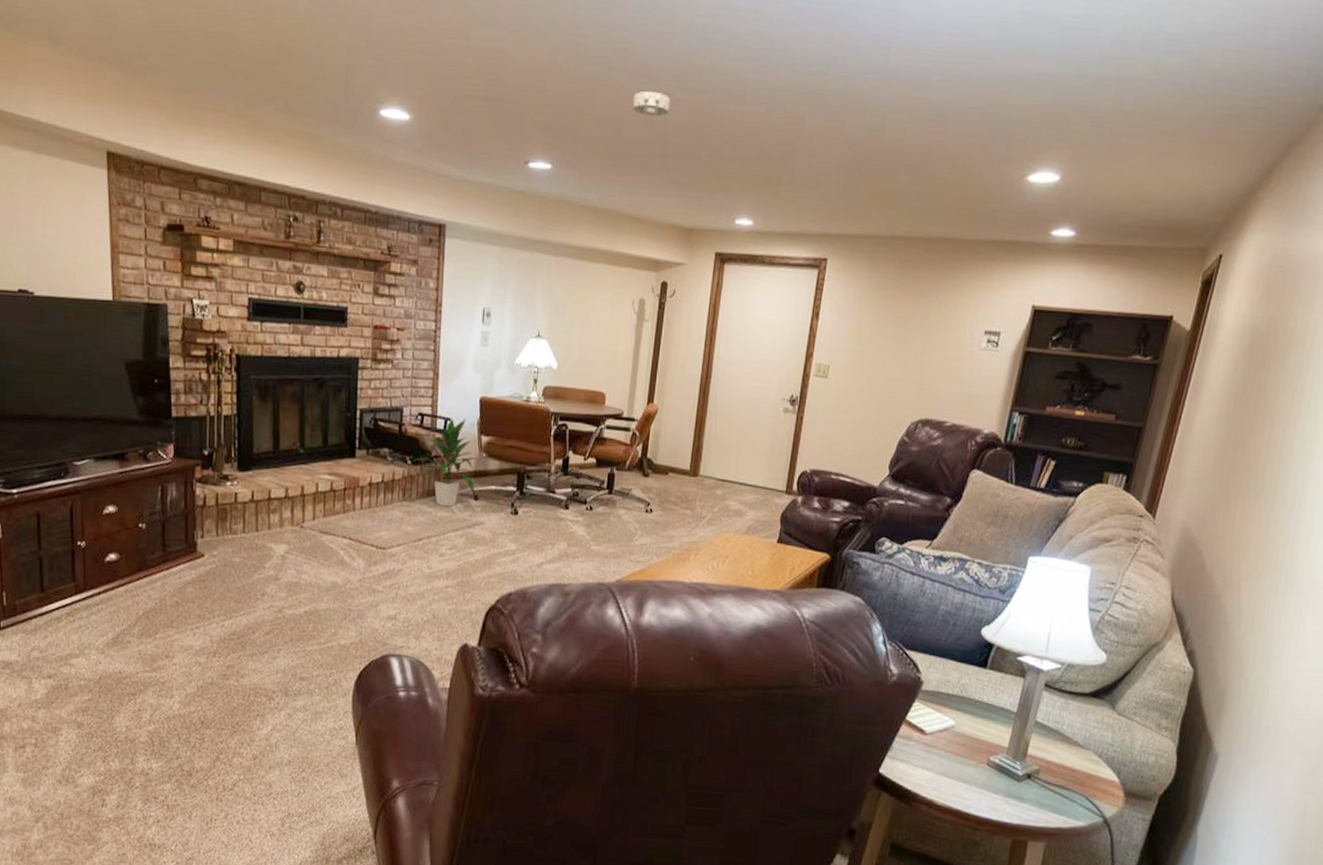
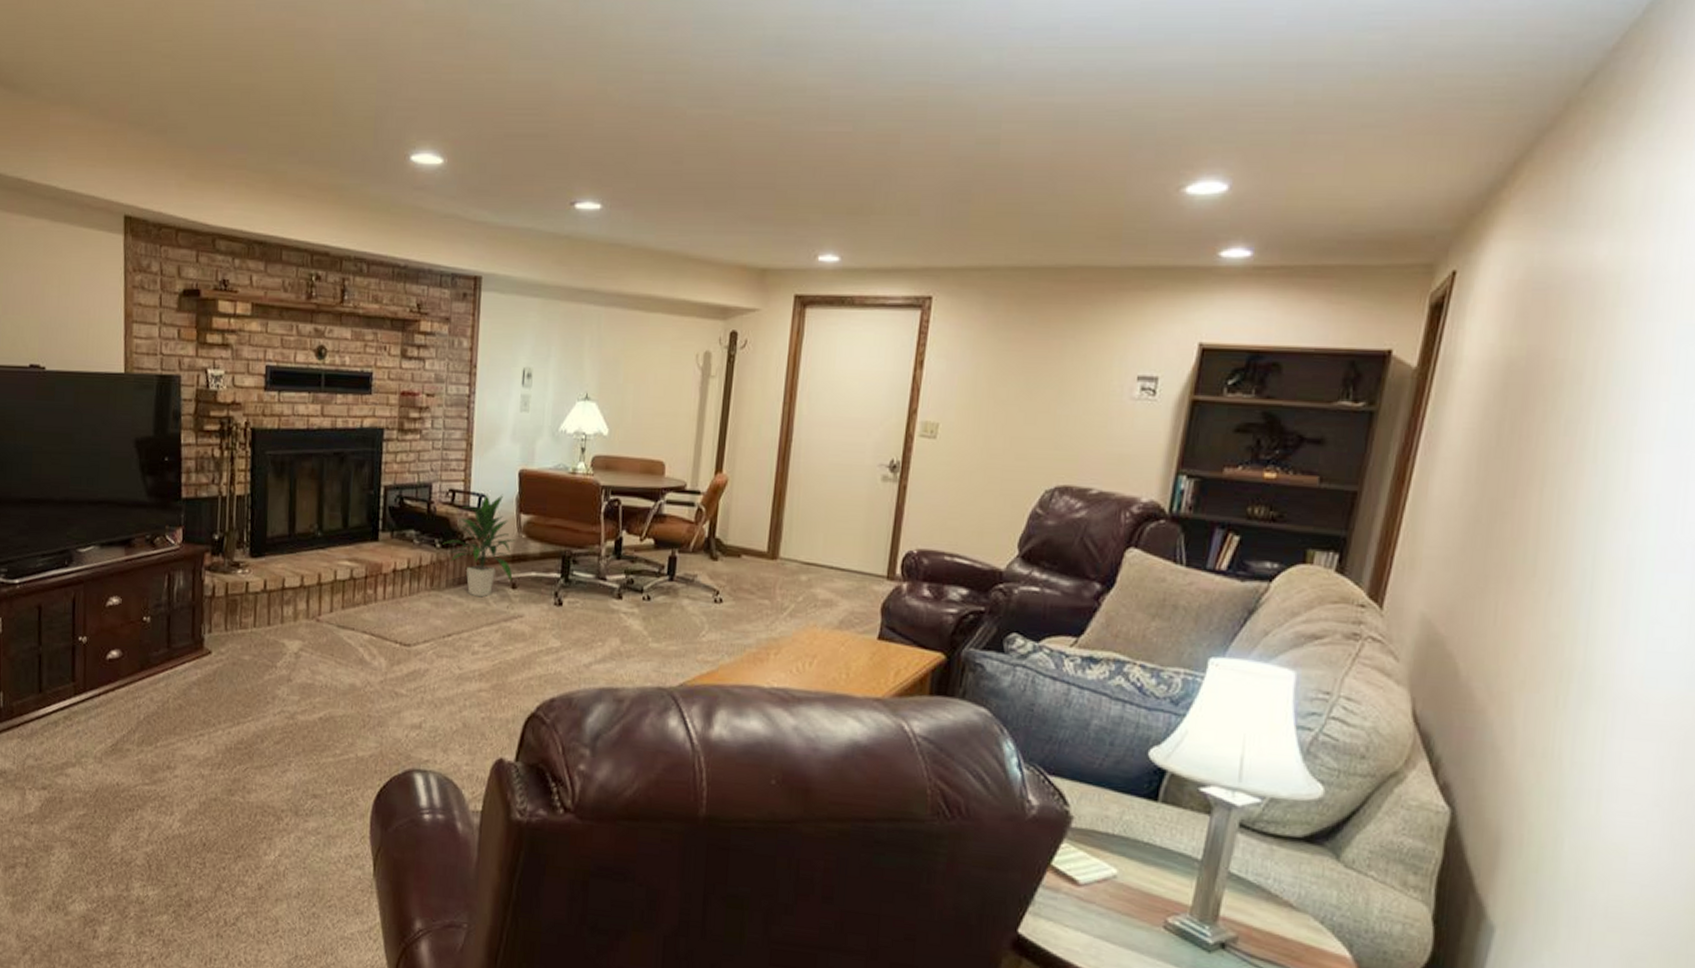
smoke detector: present [632,91,671,117] -> none [694,116,739,144]

